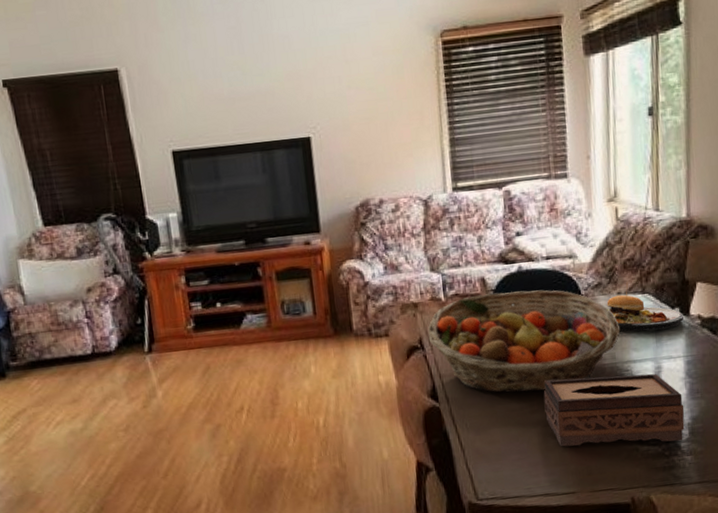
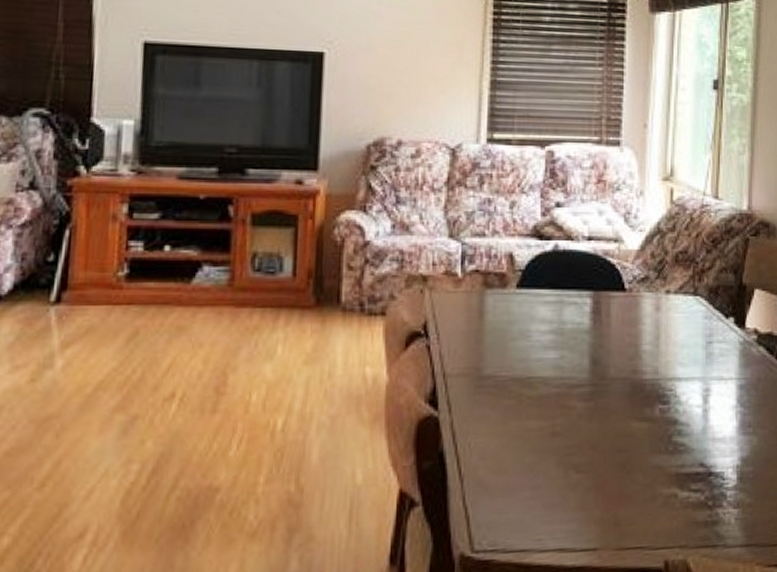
fruit basket: present [428,289,620,393] -> none [435,274,665,407]
tissue box: present [543,374,685,447] -> none [569,393,733,489]
plate: present [606,282,684,332] -> none [650,279,739,342]

